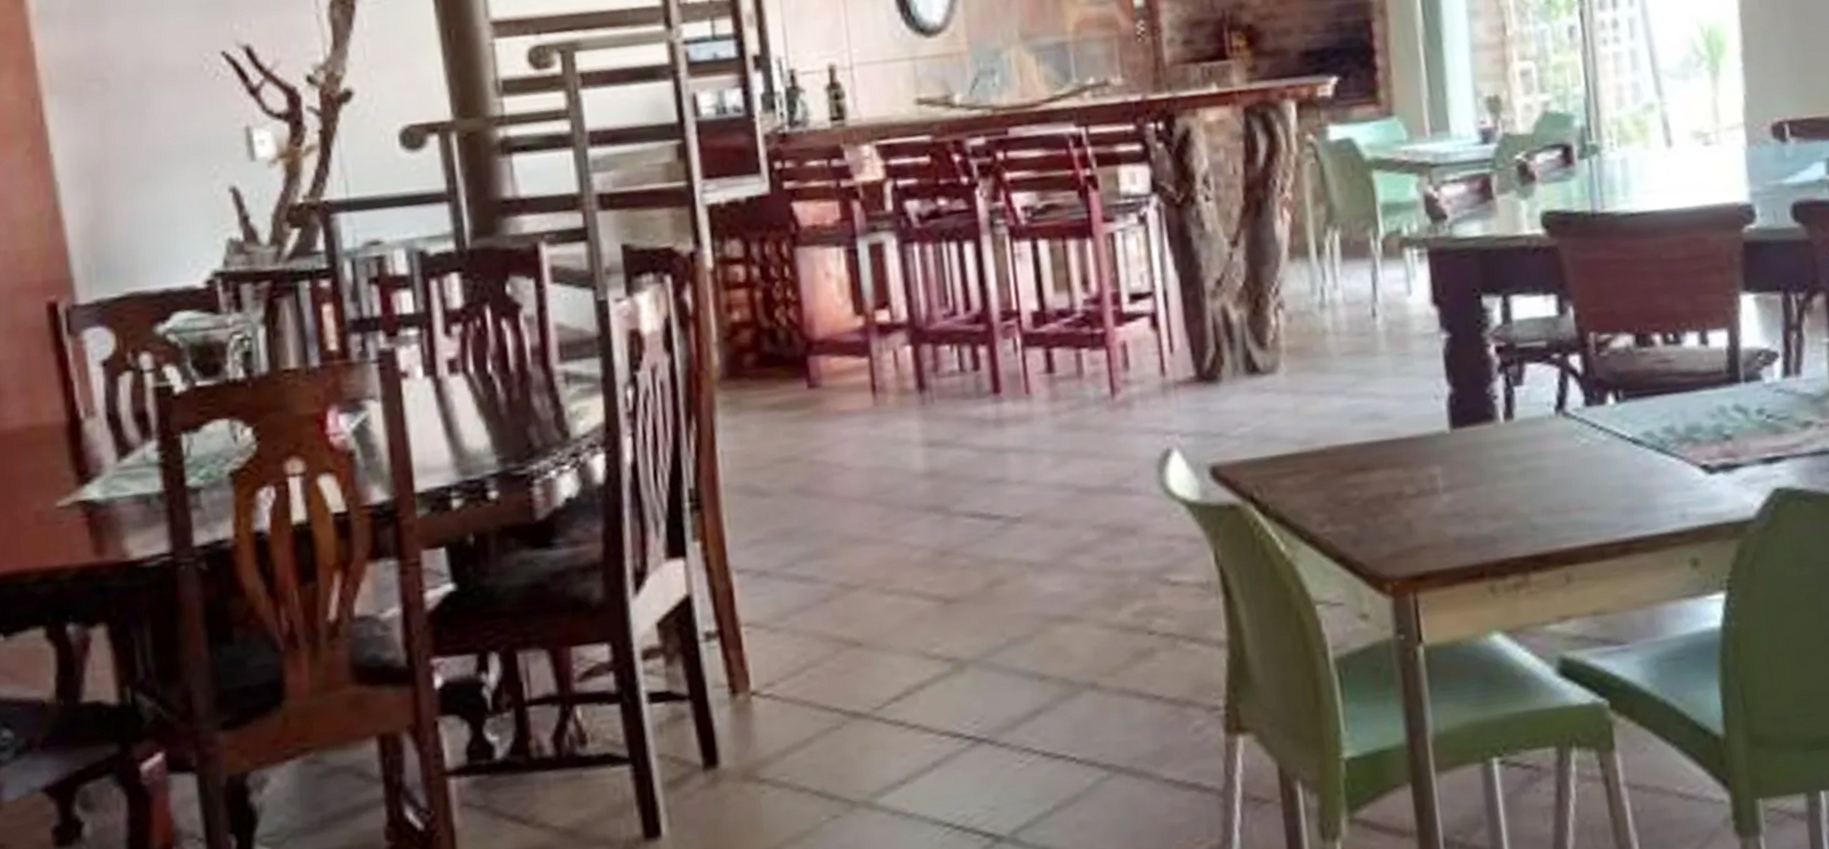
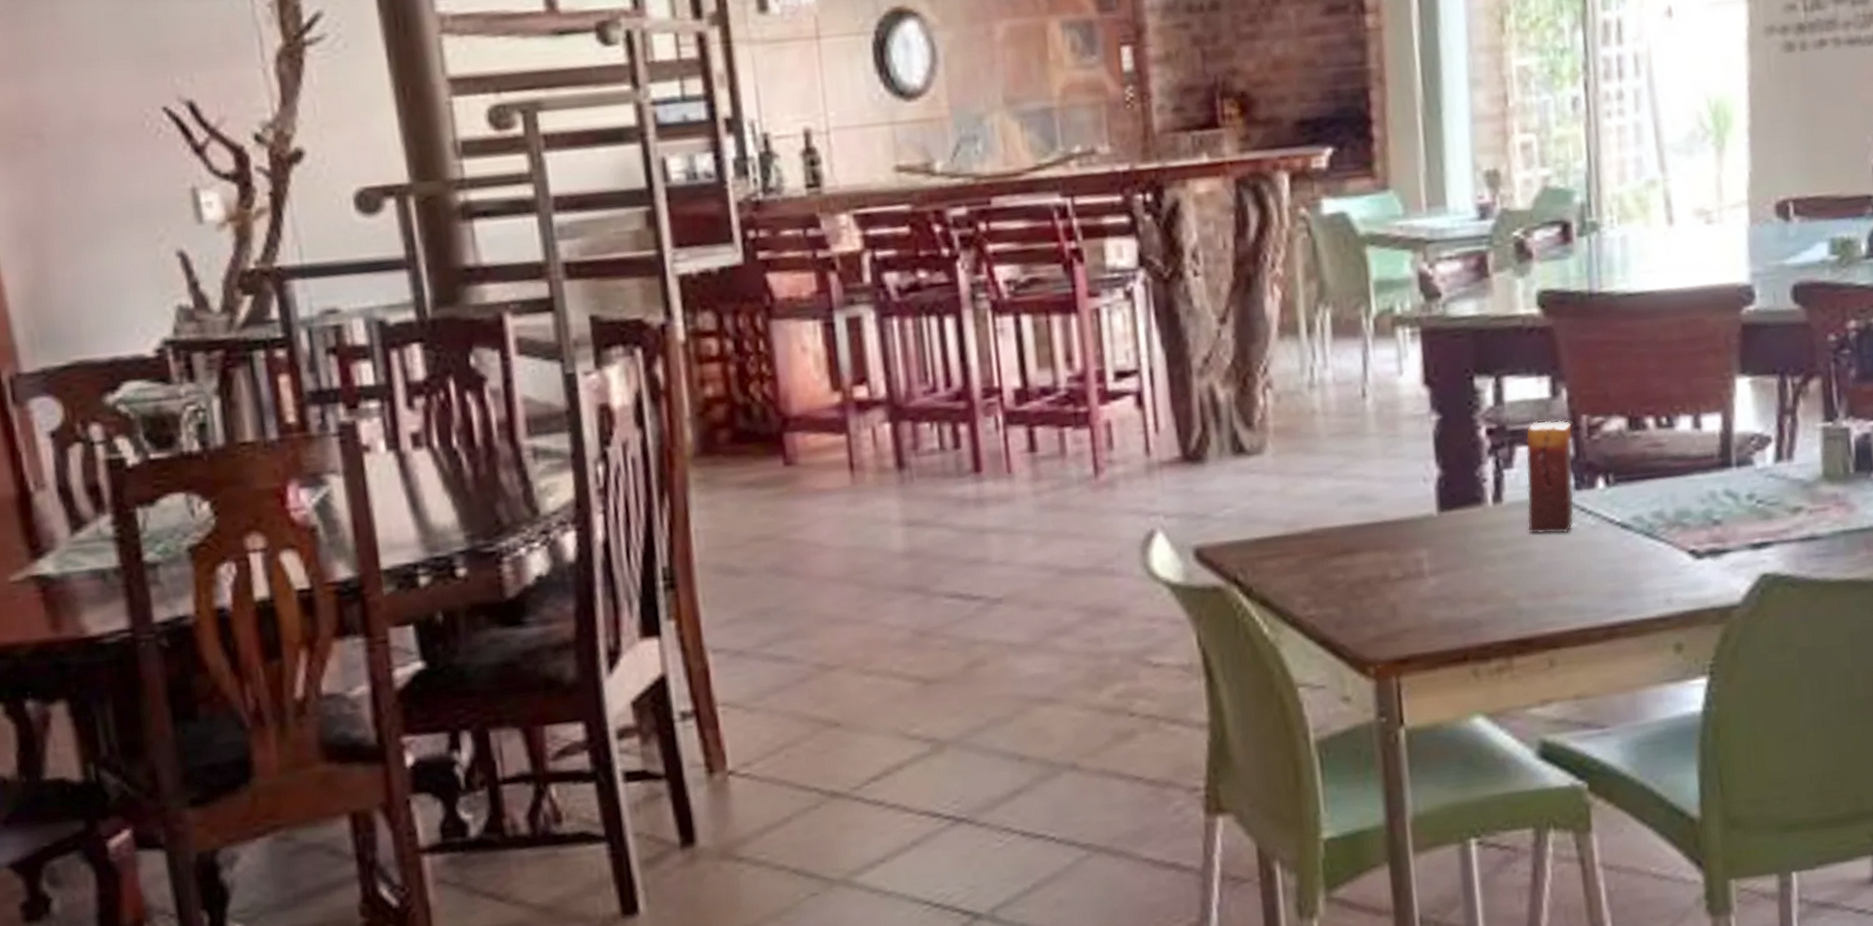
candle: none [1535,337,1585,451] -> present [1526,420,1574,535]

